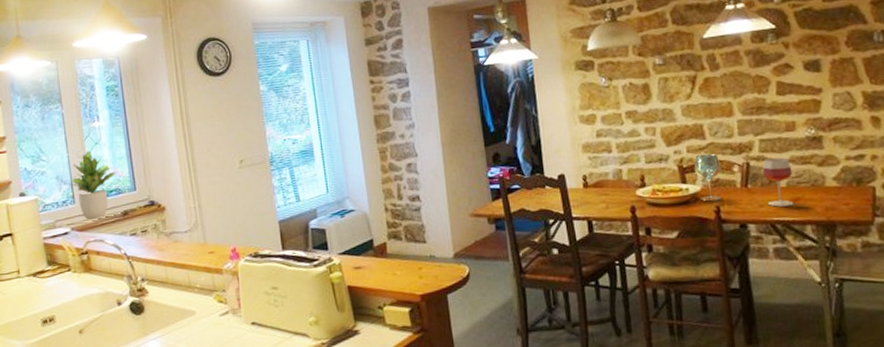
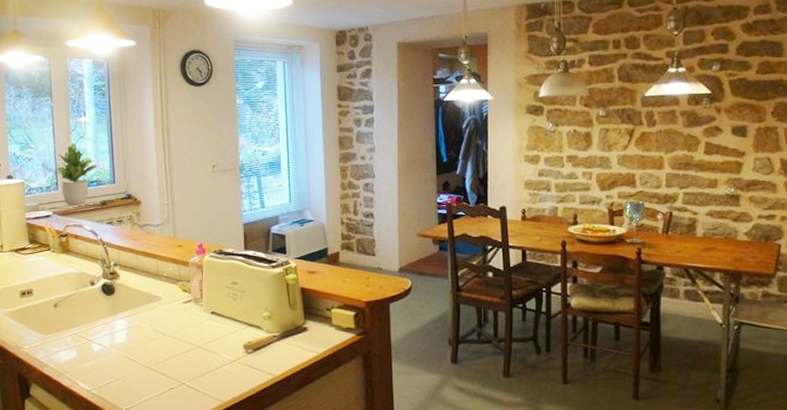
wineglass: present [762,157,795,207] -> none [683,210,709,254]

